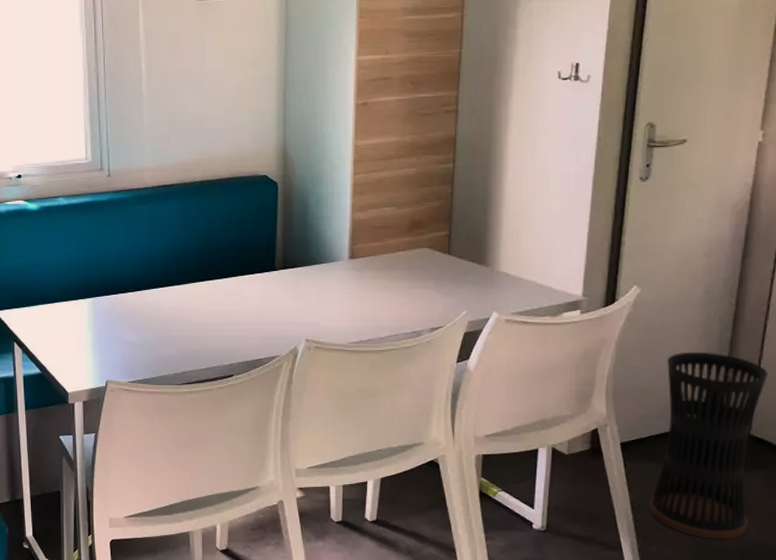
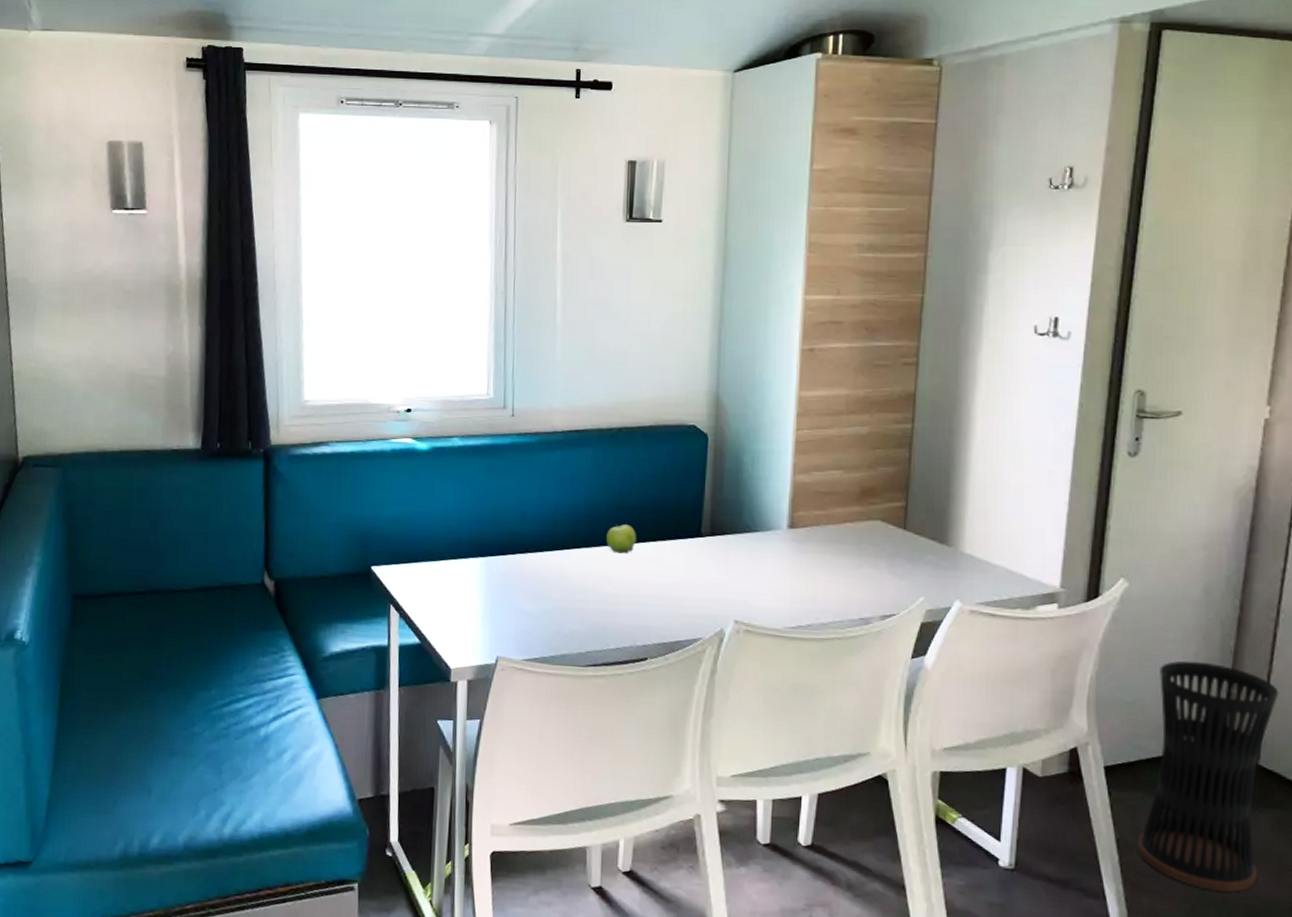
fruit: none [194,263,221,288] -> present [606,524,637,554]

